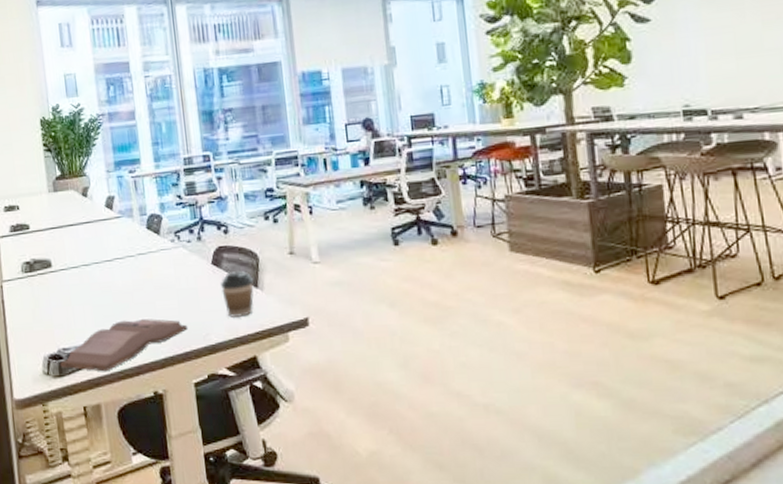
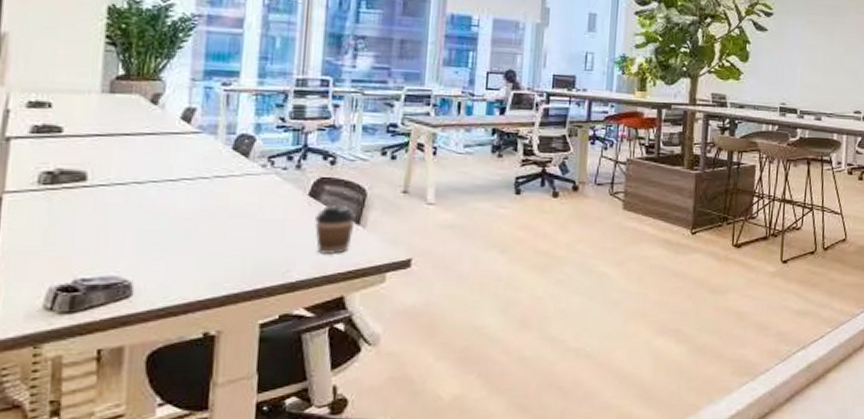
hardback book: present [60,319,188,372] -> none [73,250,265,309]

